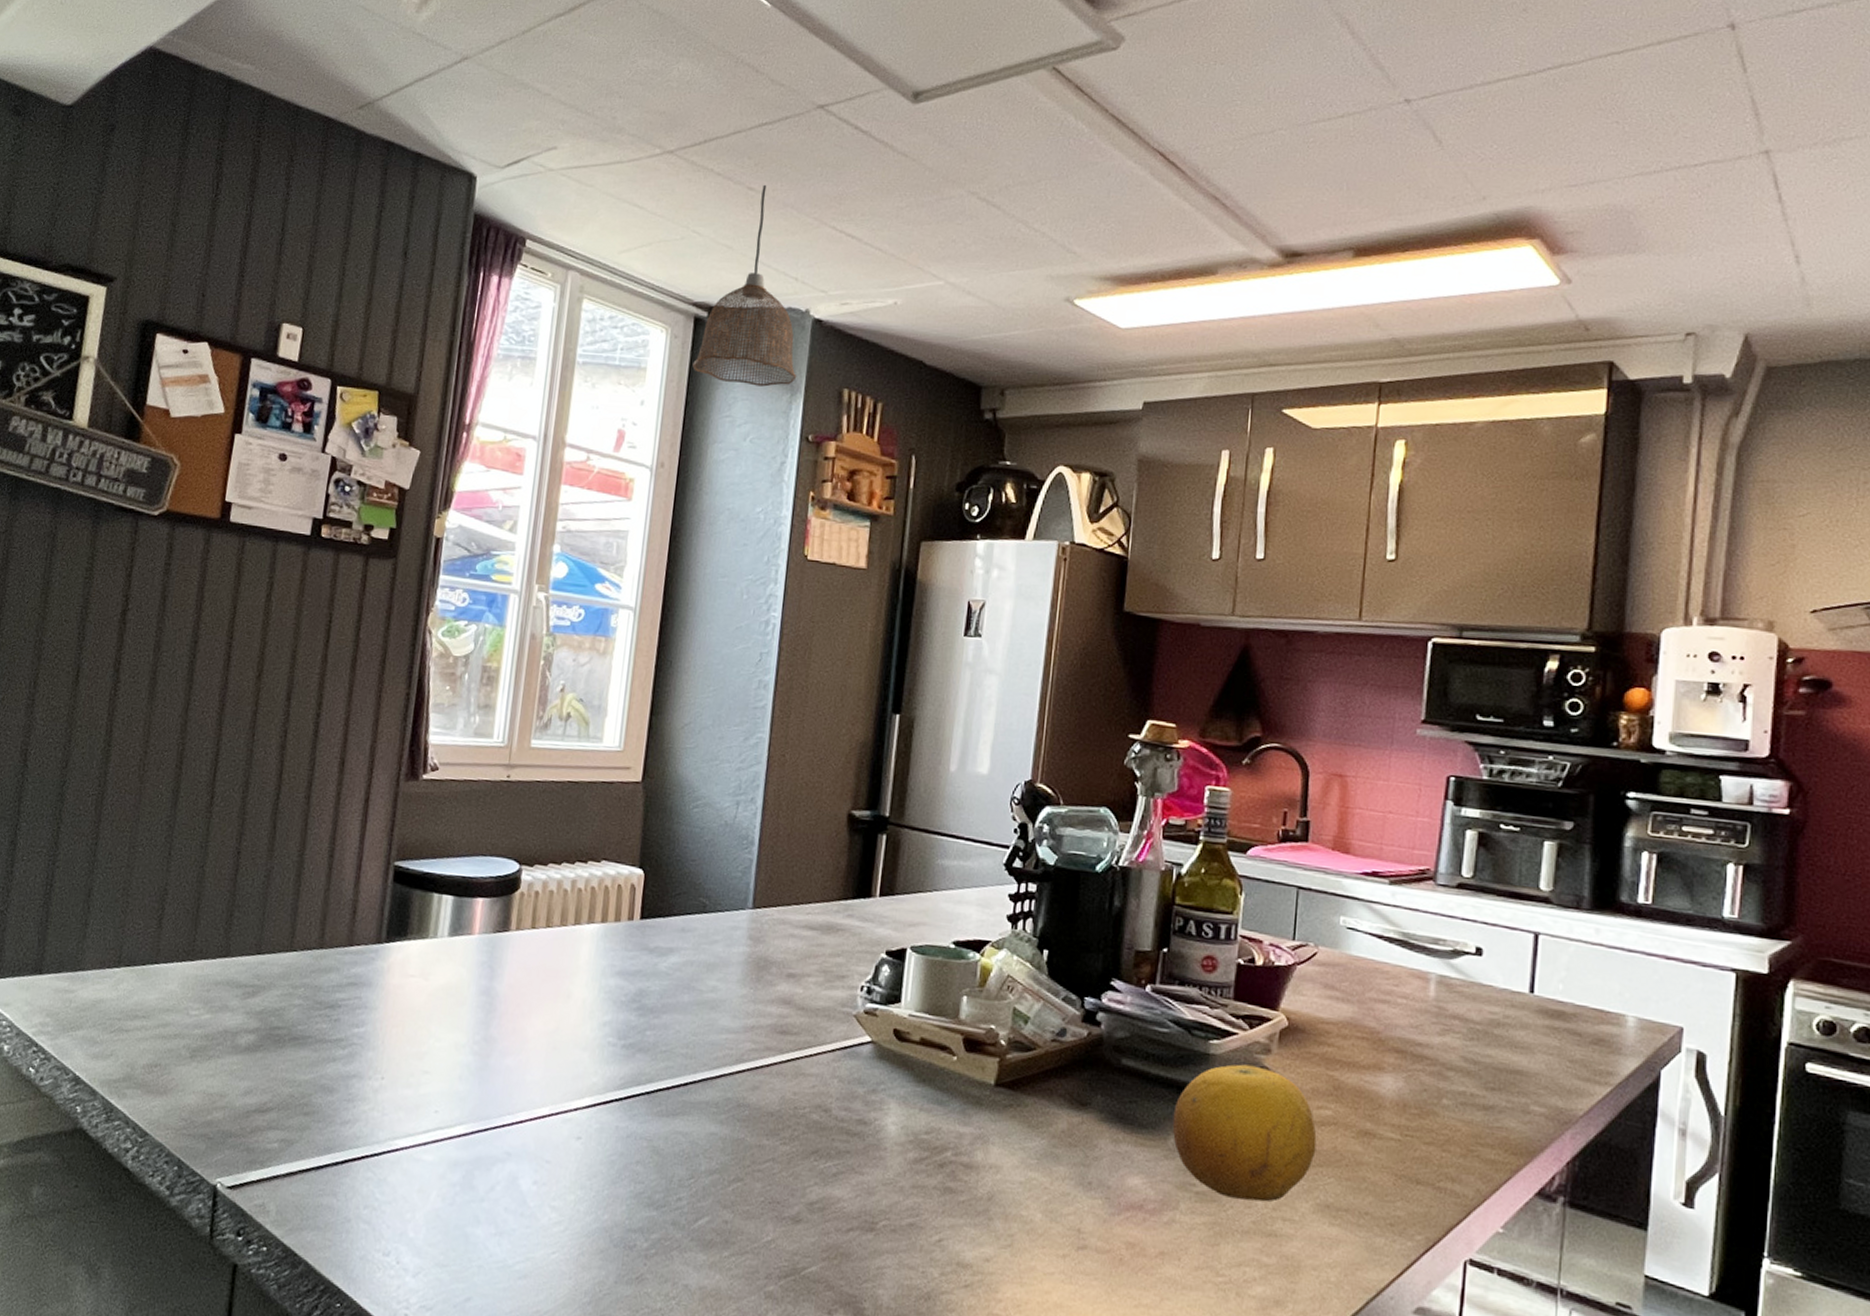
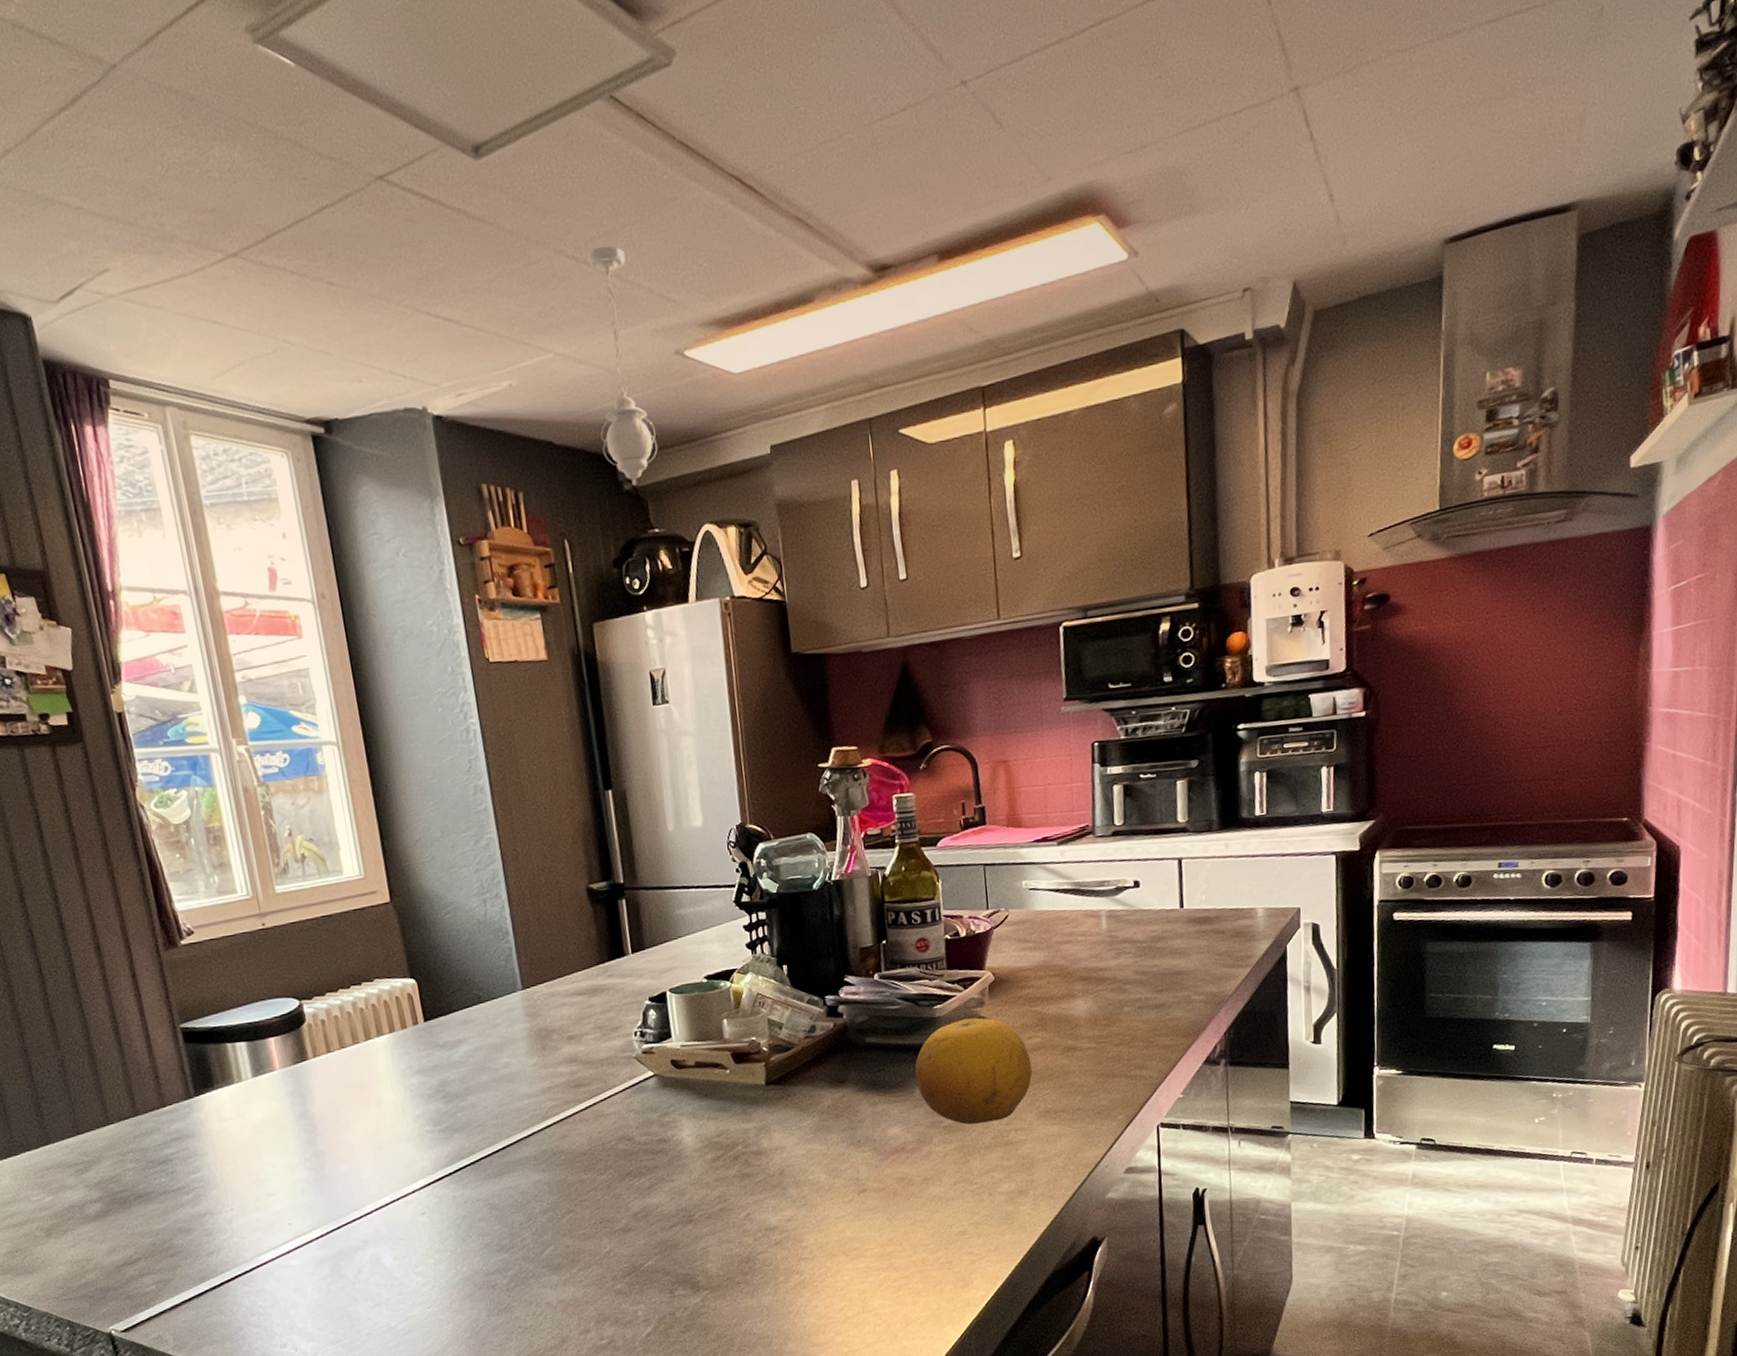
pendant lamp: present [692,184,797,387] -> none [323,276,433,499]
pendant light: none [971,194,1036,416] -> present [587,246,658,486]

